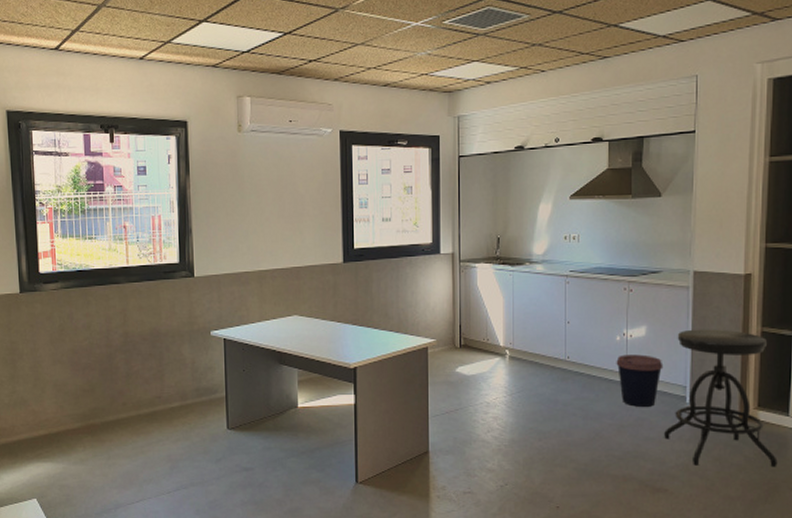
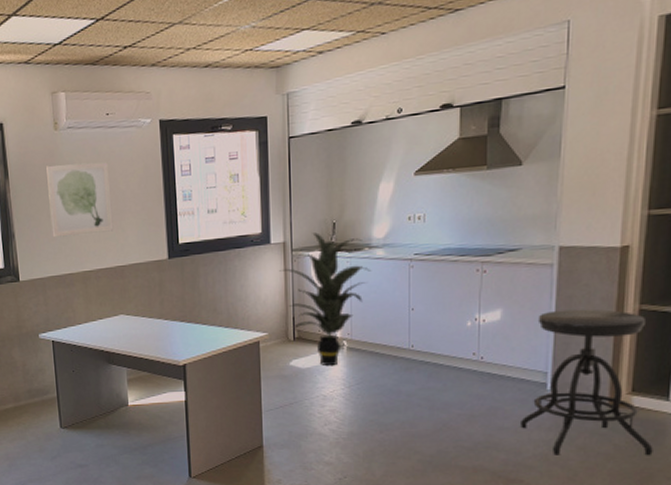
wall art: none [228,165,291,236] -> present [46,162,114,238]
indoor plant: none [448,246,532,374] -> present [279,232,372,367]
coffee cup: present [616,354,664,407] -> none [466,340,521,395]

